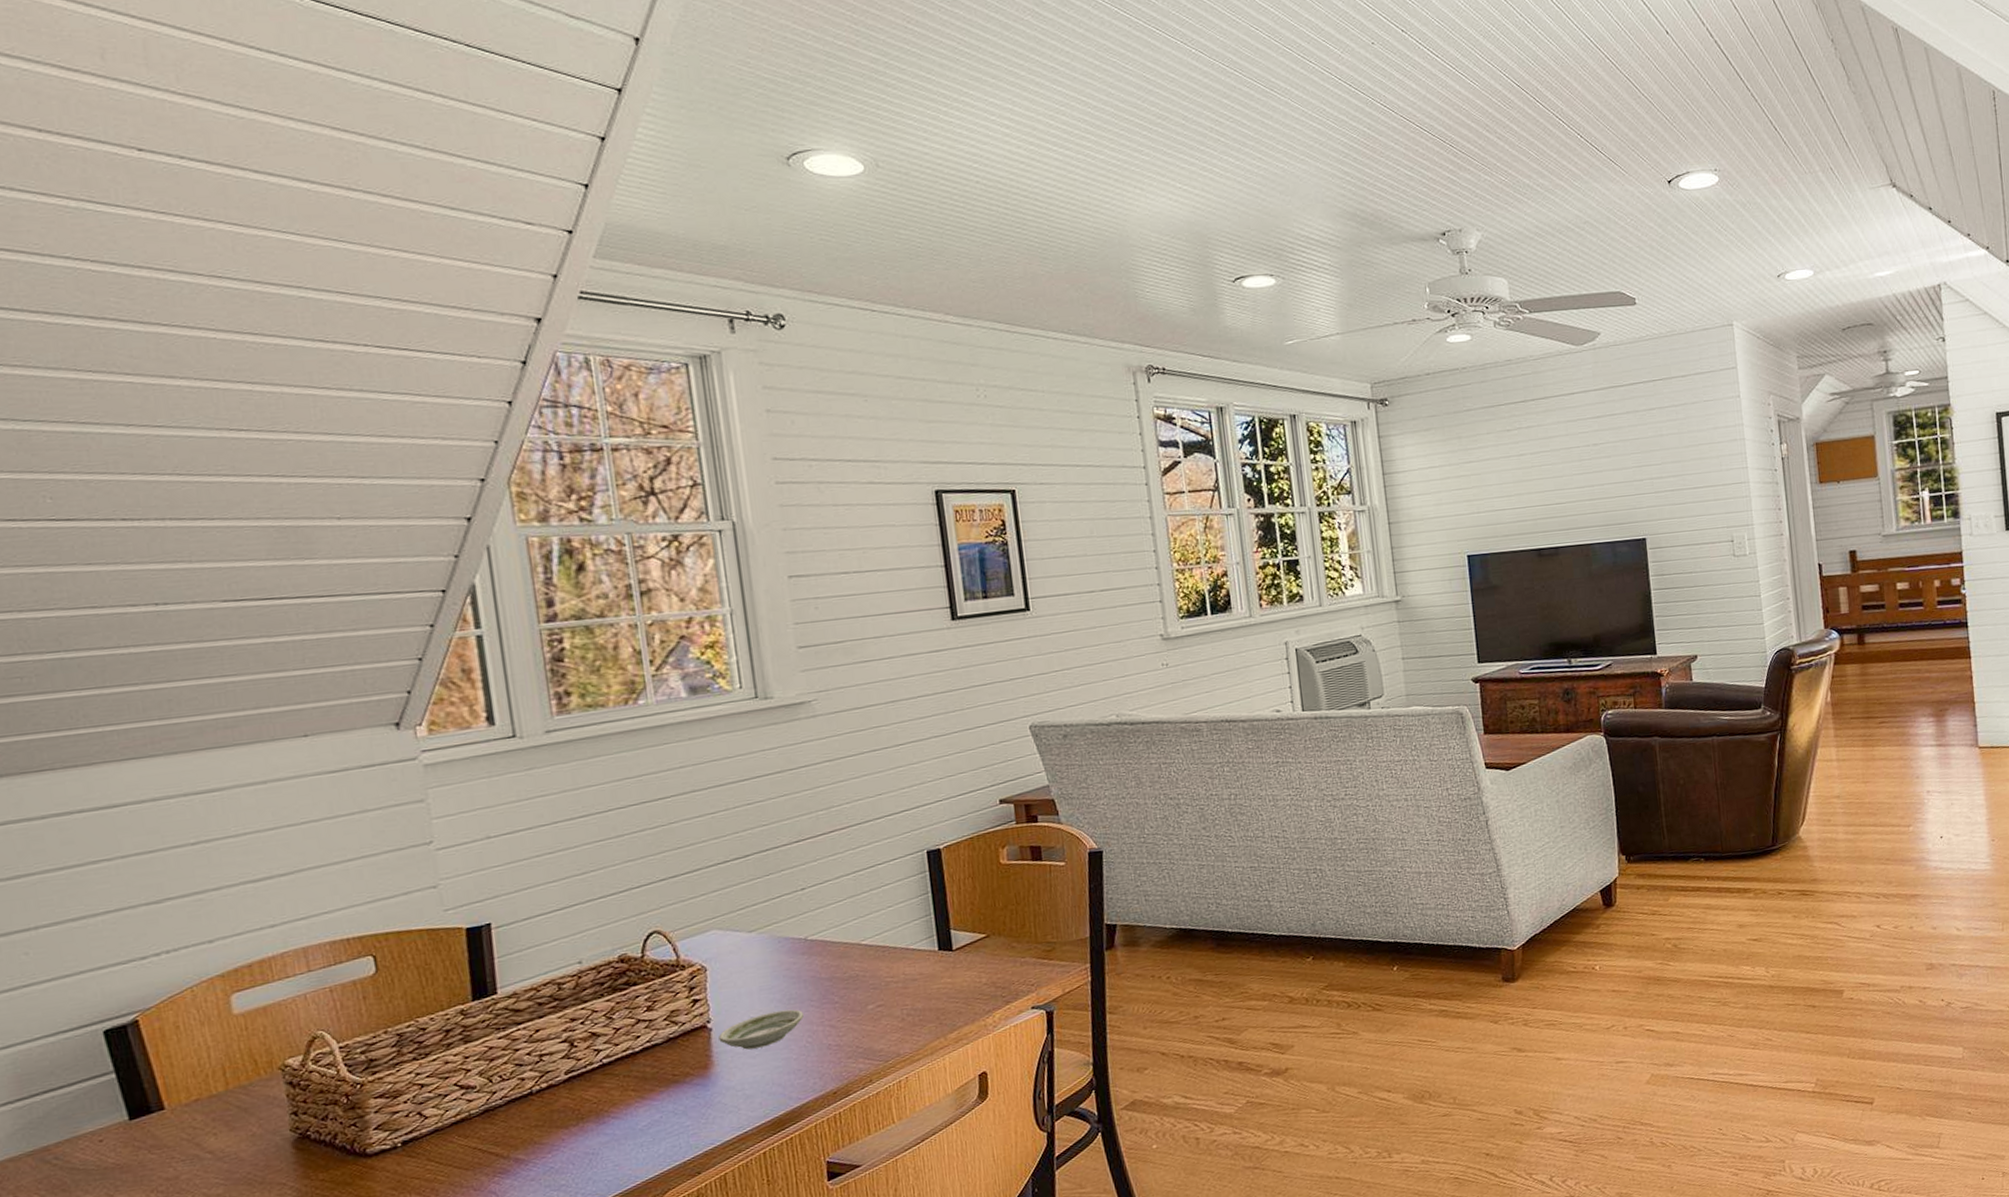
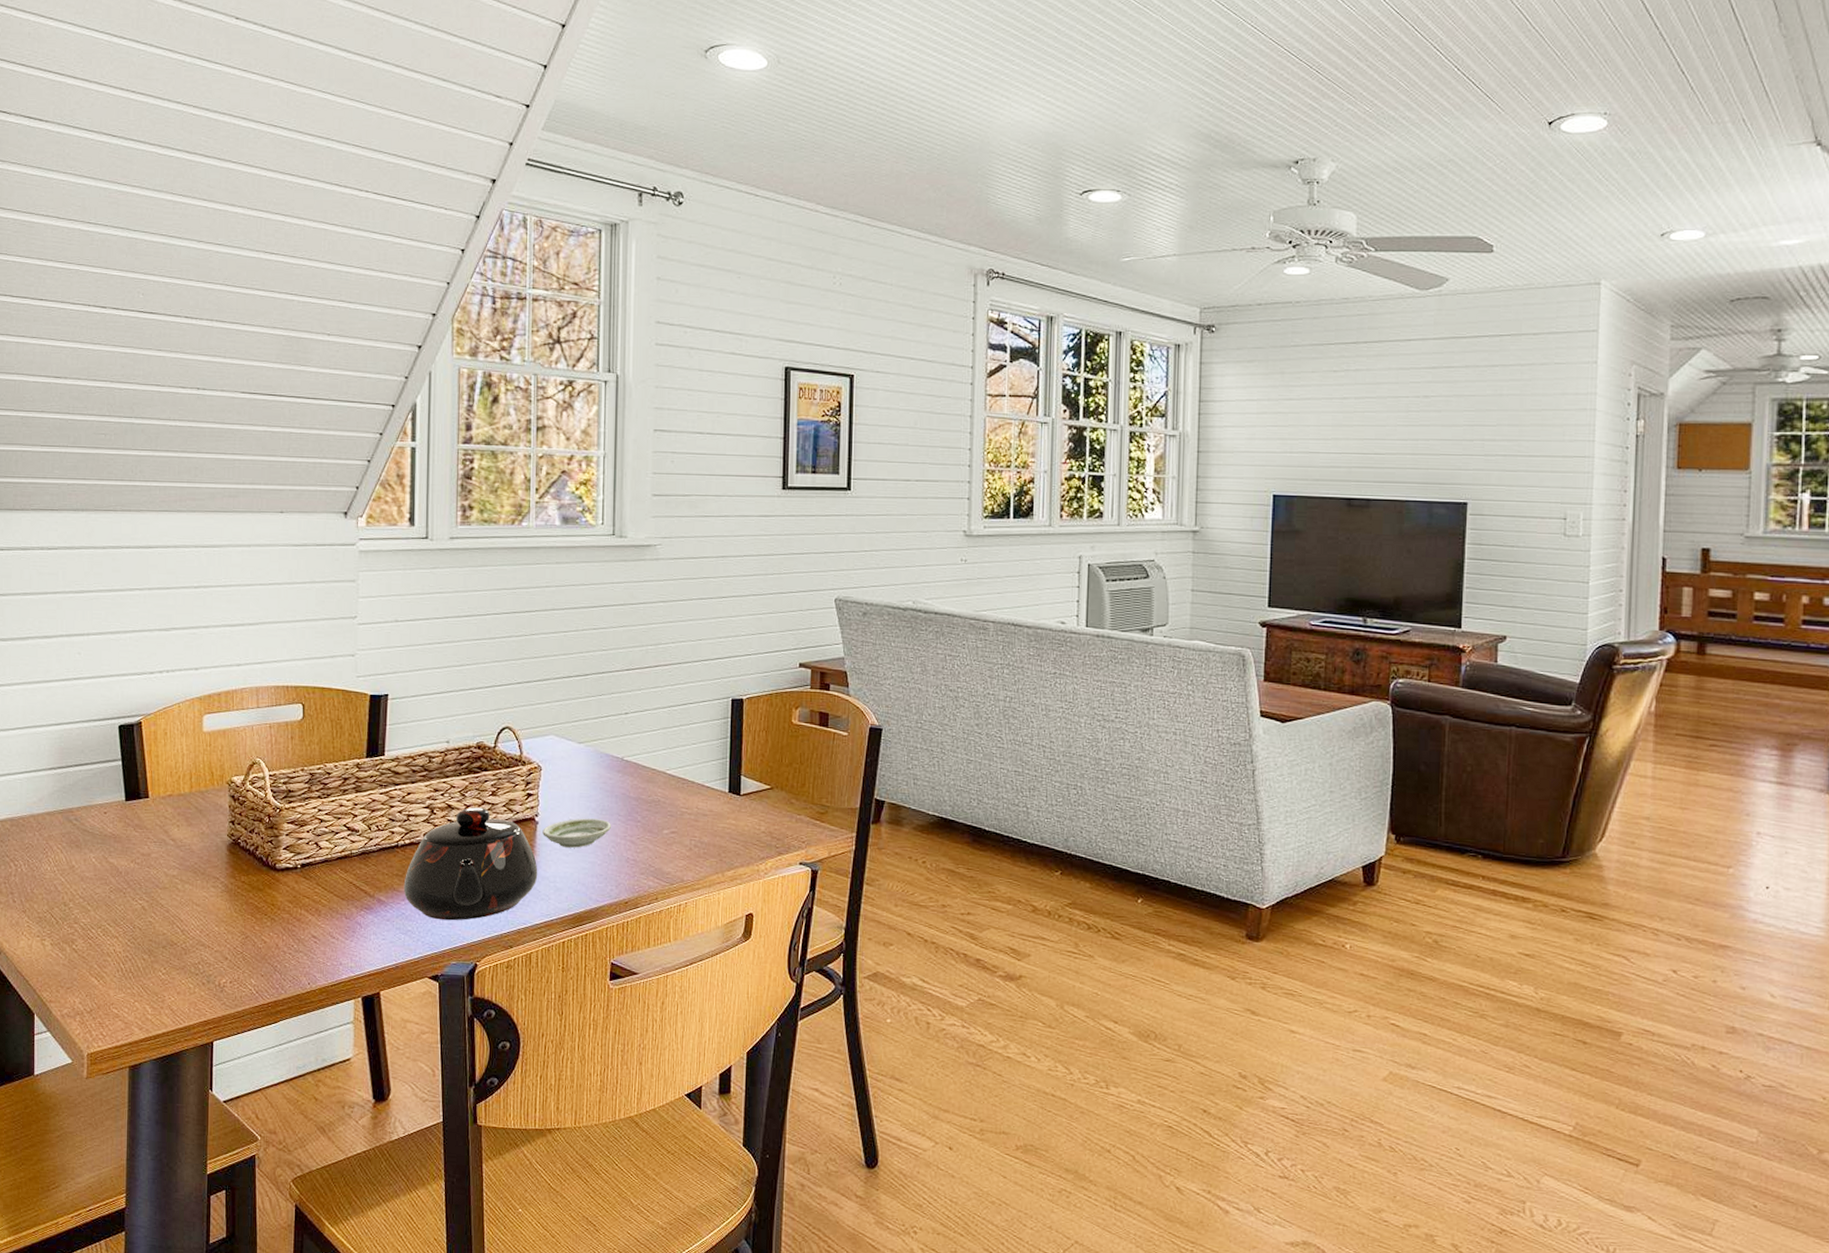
teapot: none [546,1027,721,1165] -> present [403,807,538,921]

